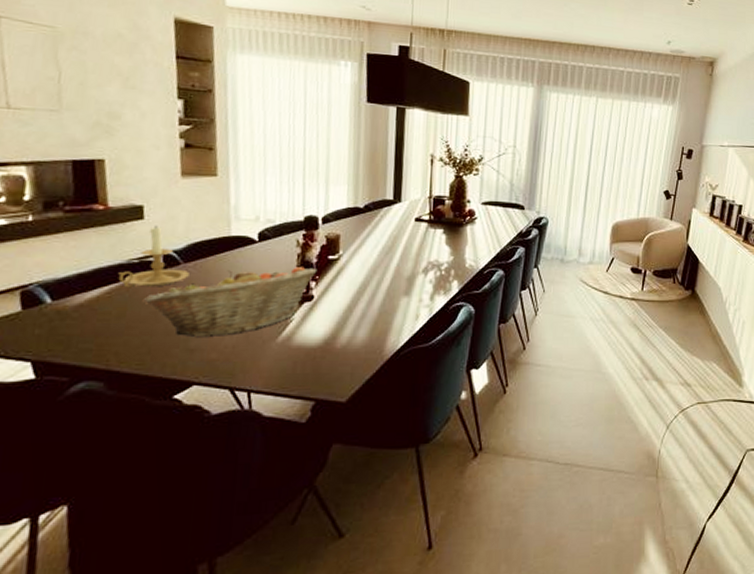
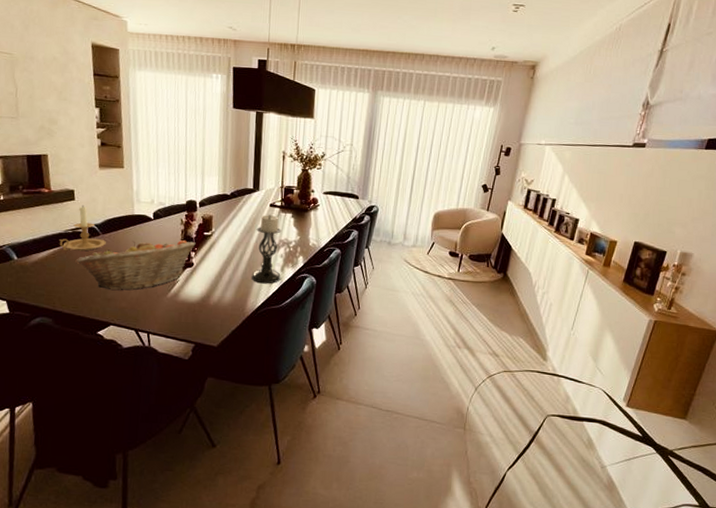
candle holder: none [392,230,430,317] -> present [252,214,282,284]

